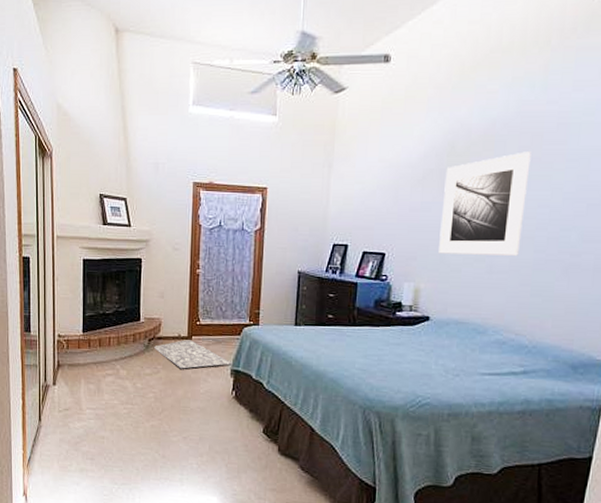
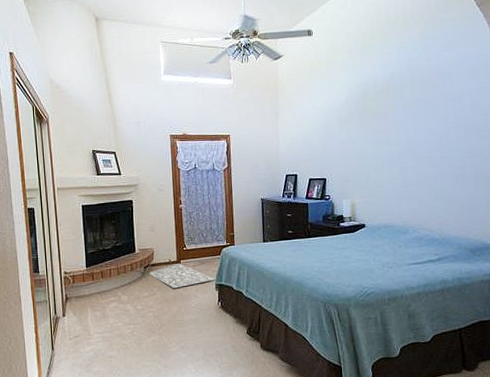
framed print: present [439,151,531,256] -> none [363,95,423,175]

